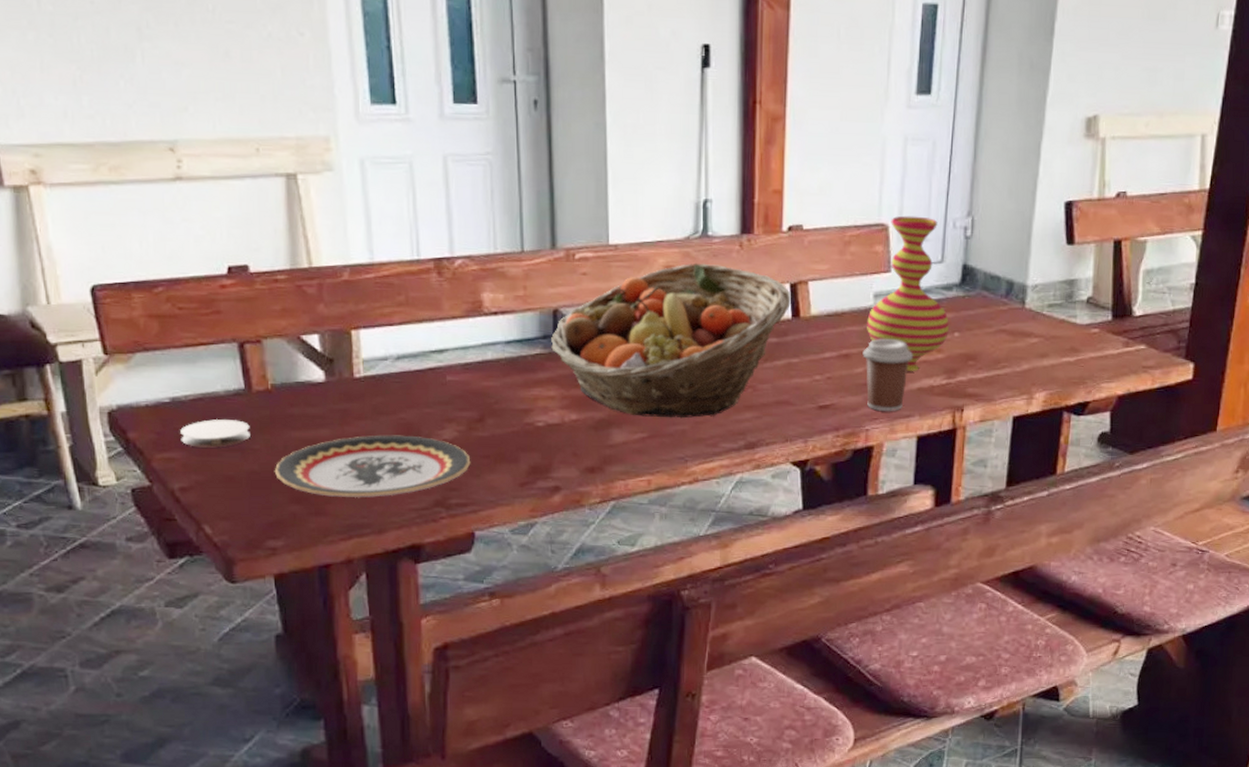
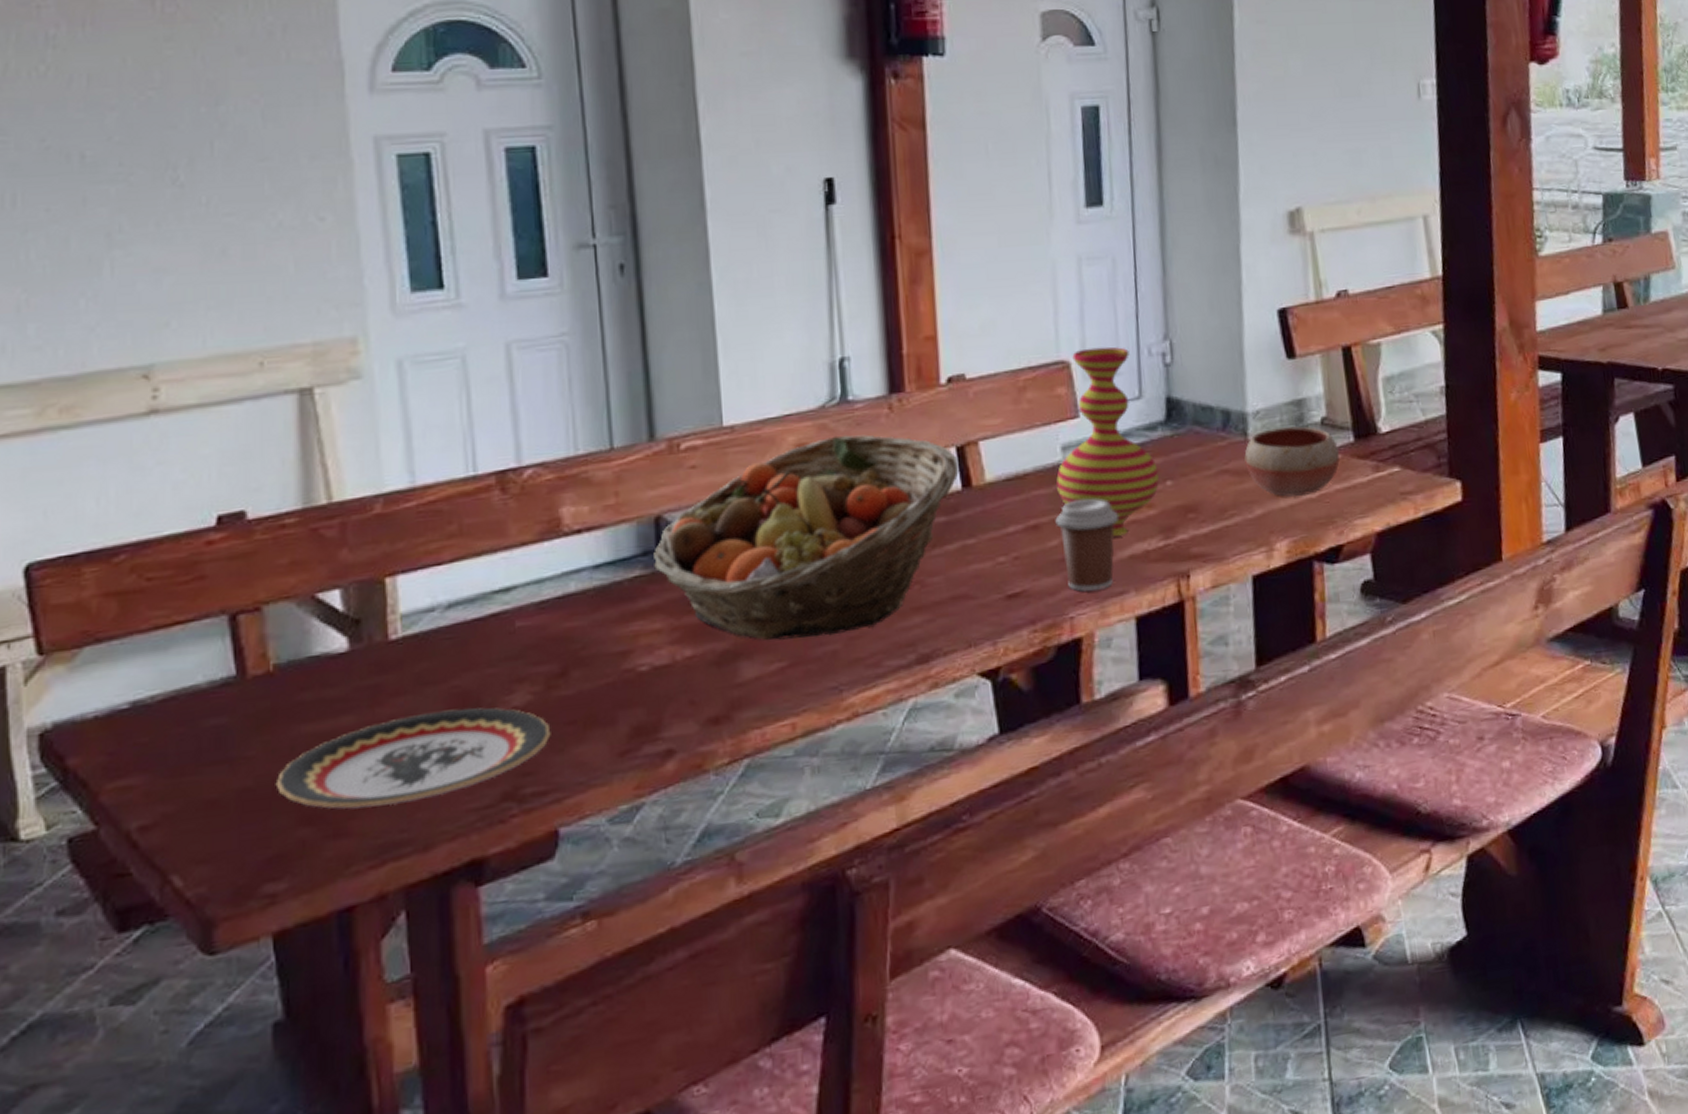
coaster: present [180,419,250,448] -> none [143,719,243,766]
bowl: none [1020,301,1098,359] -> present [1244,426,1340,497]

